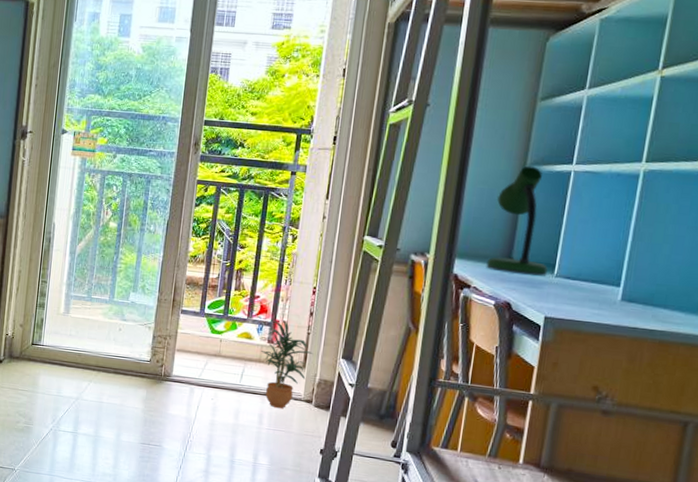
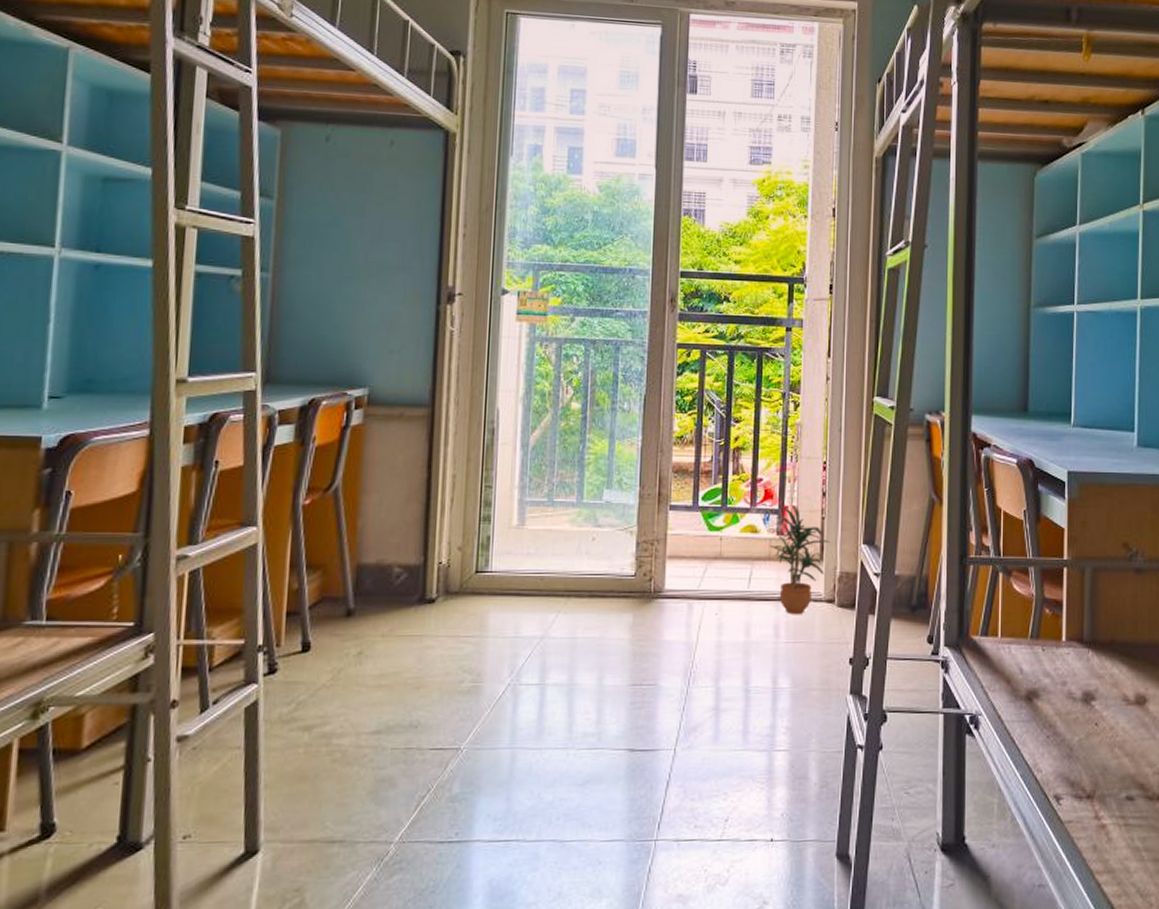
desk lamp: present [486,165,548,276] -> none [1004,308,1064,428]

